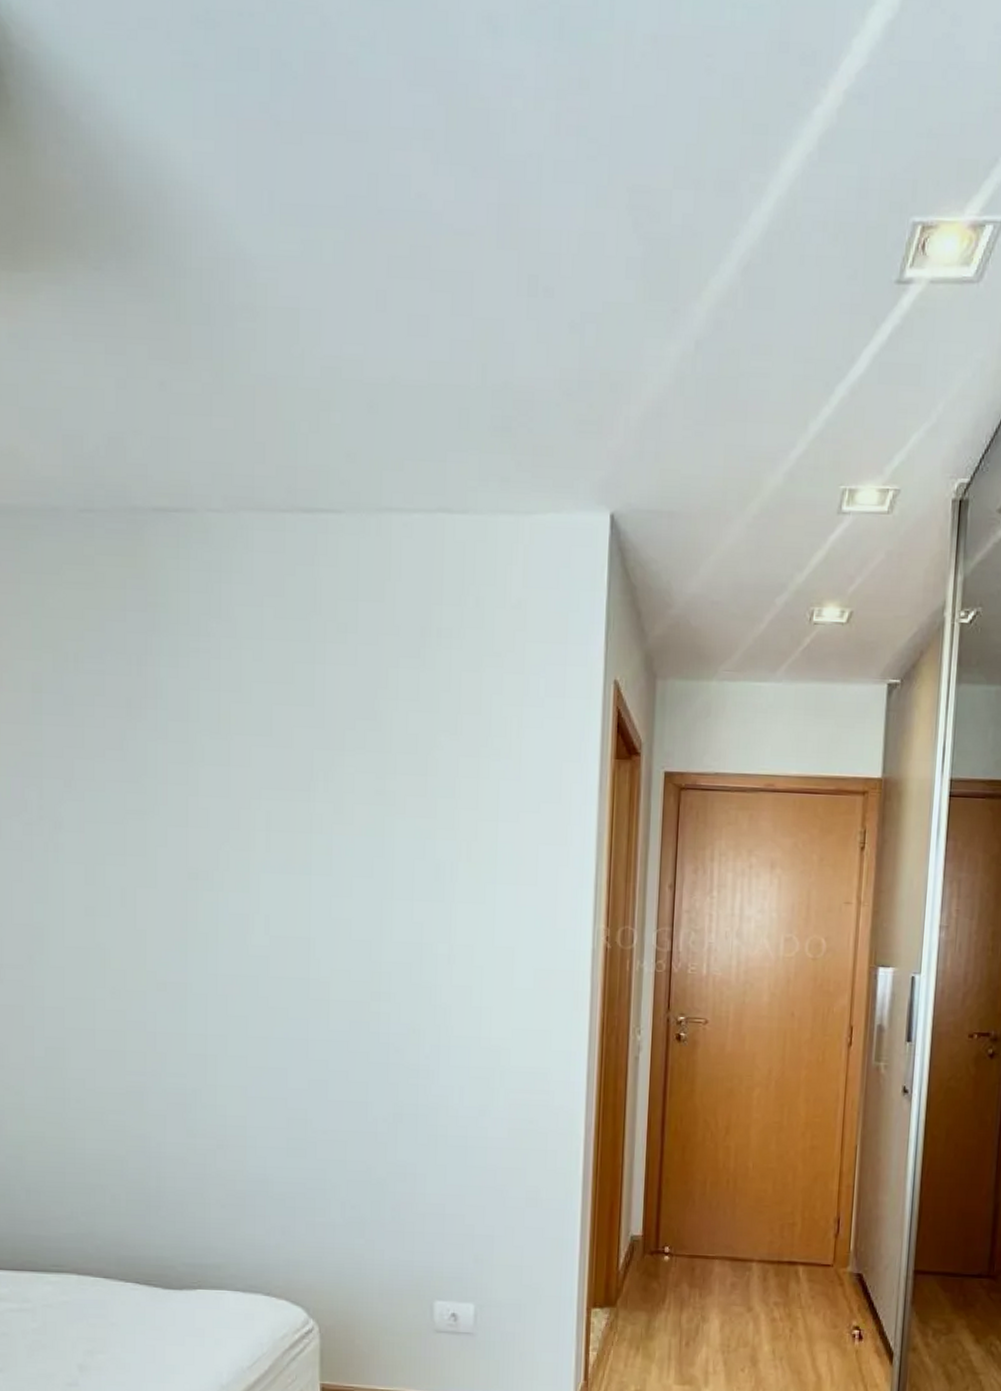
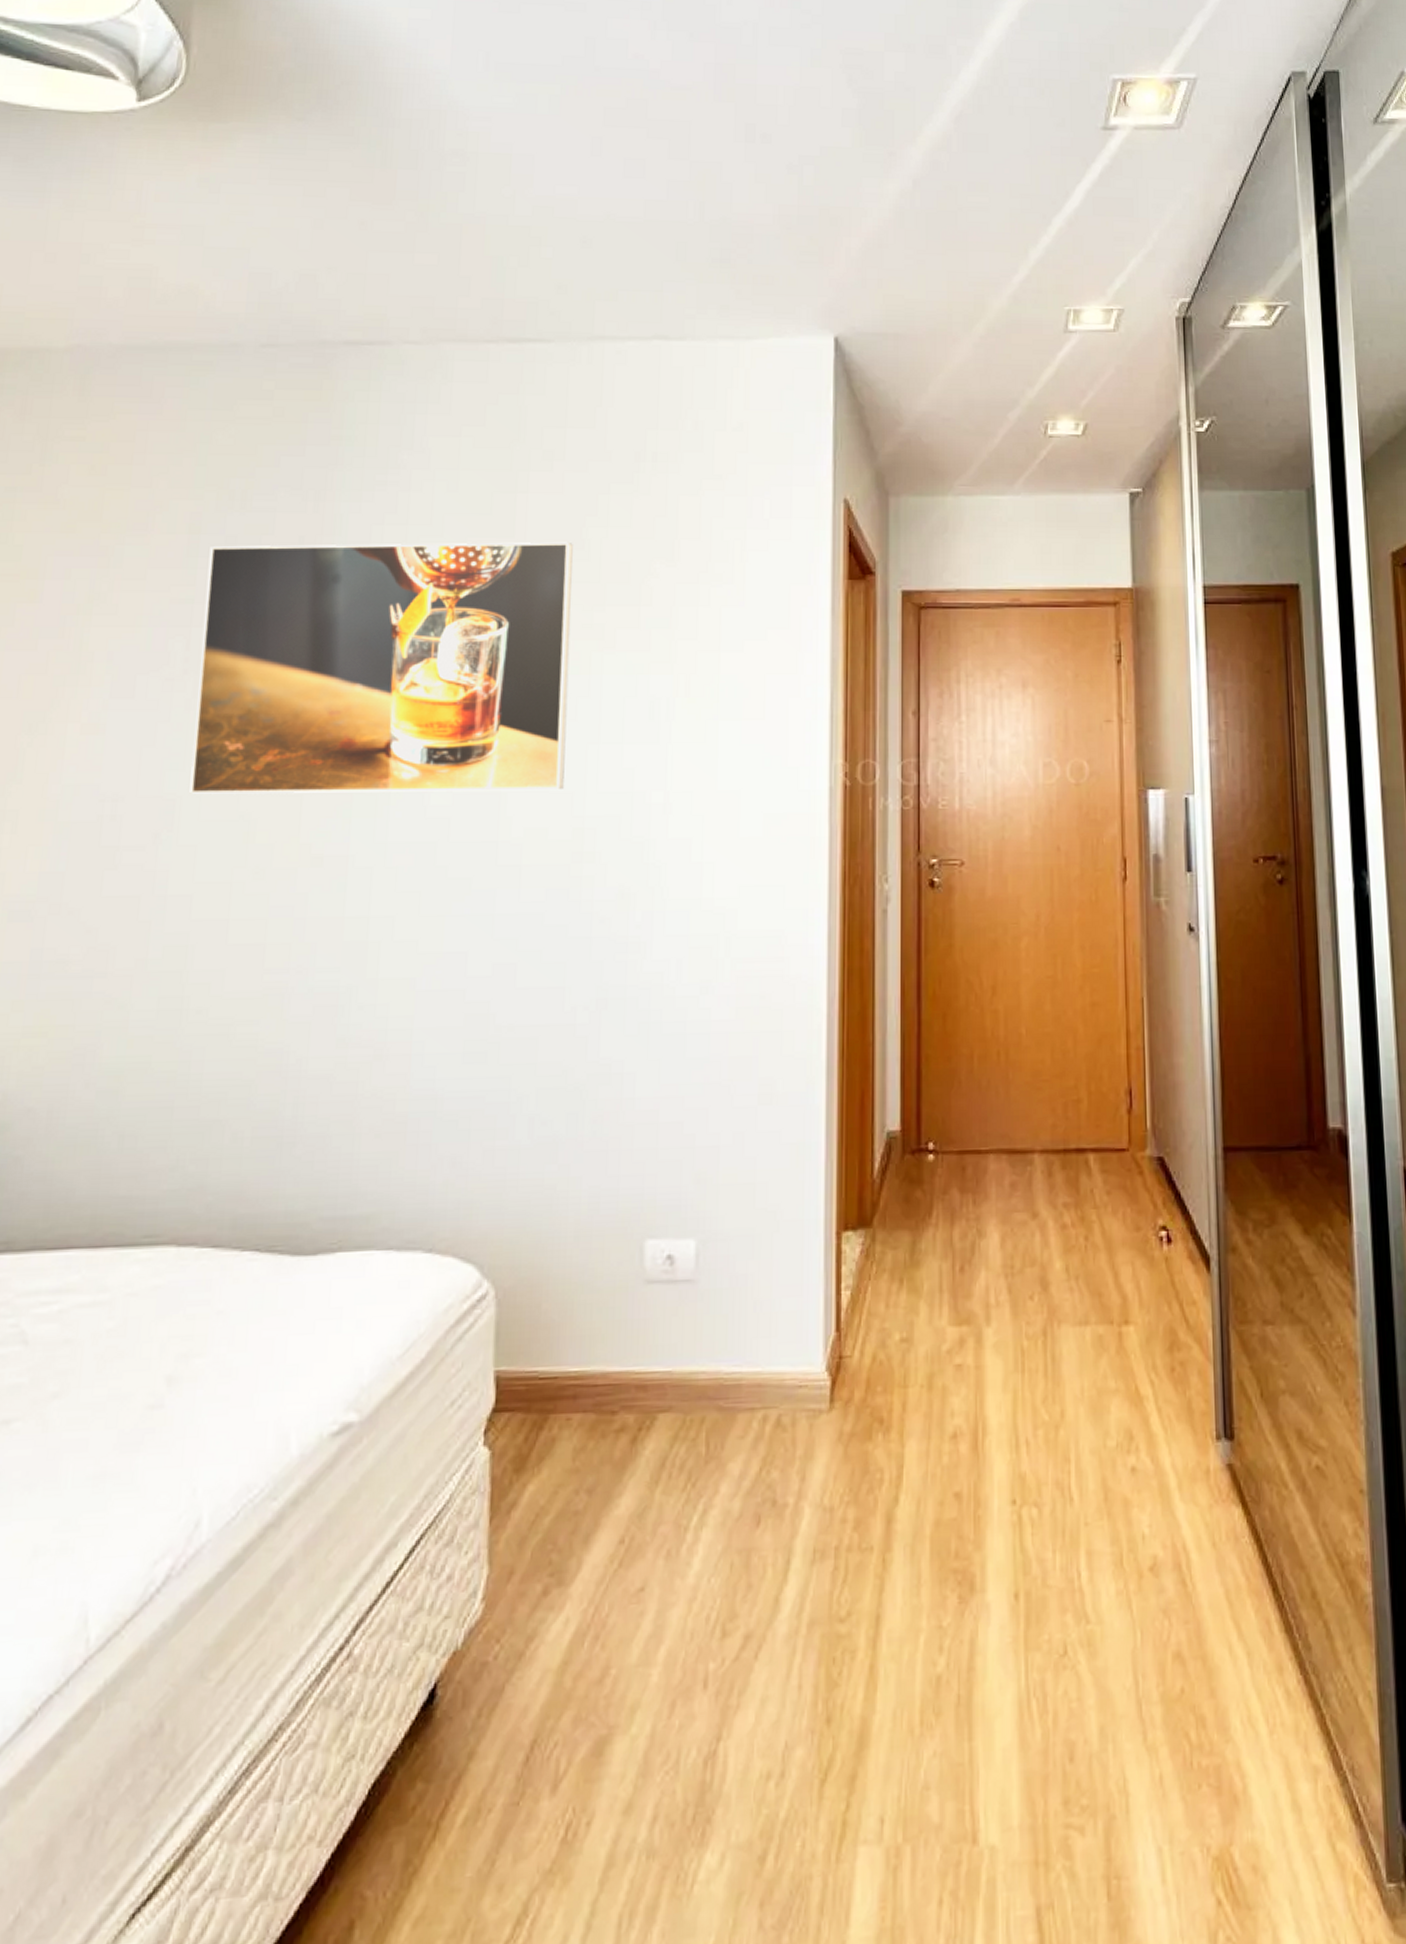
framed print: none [51,704,366,937] -> present [189,541,573,794]

